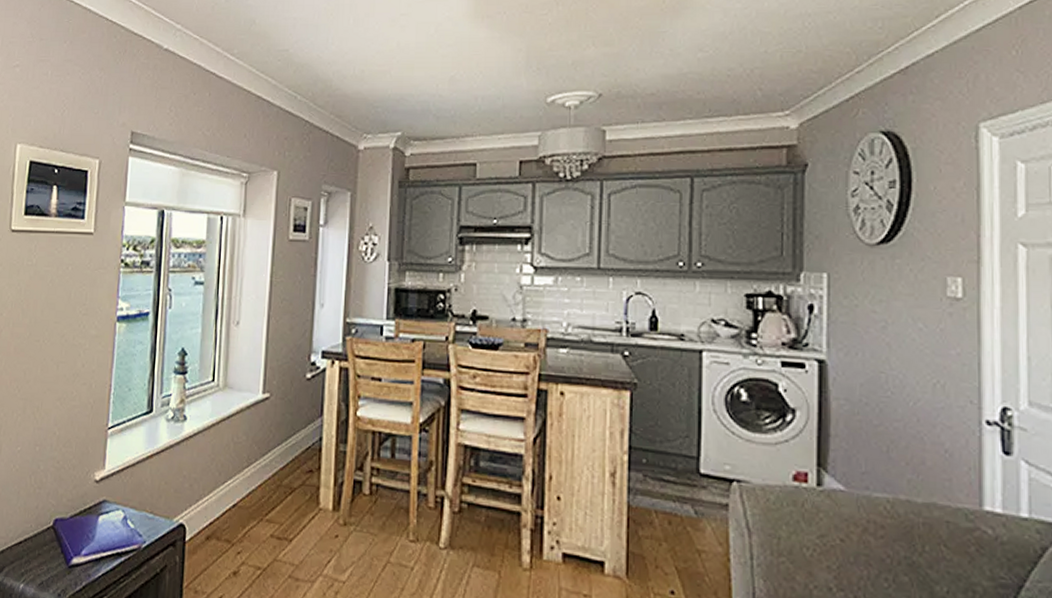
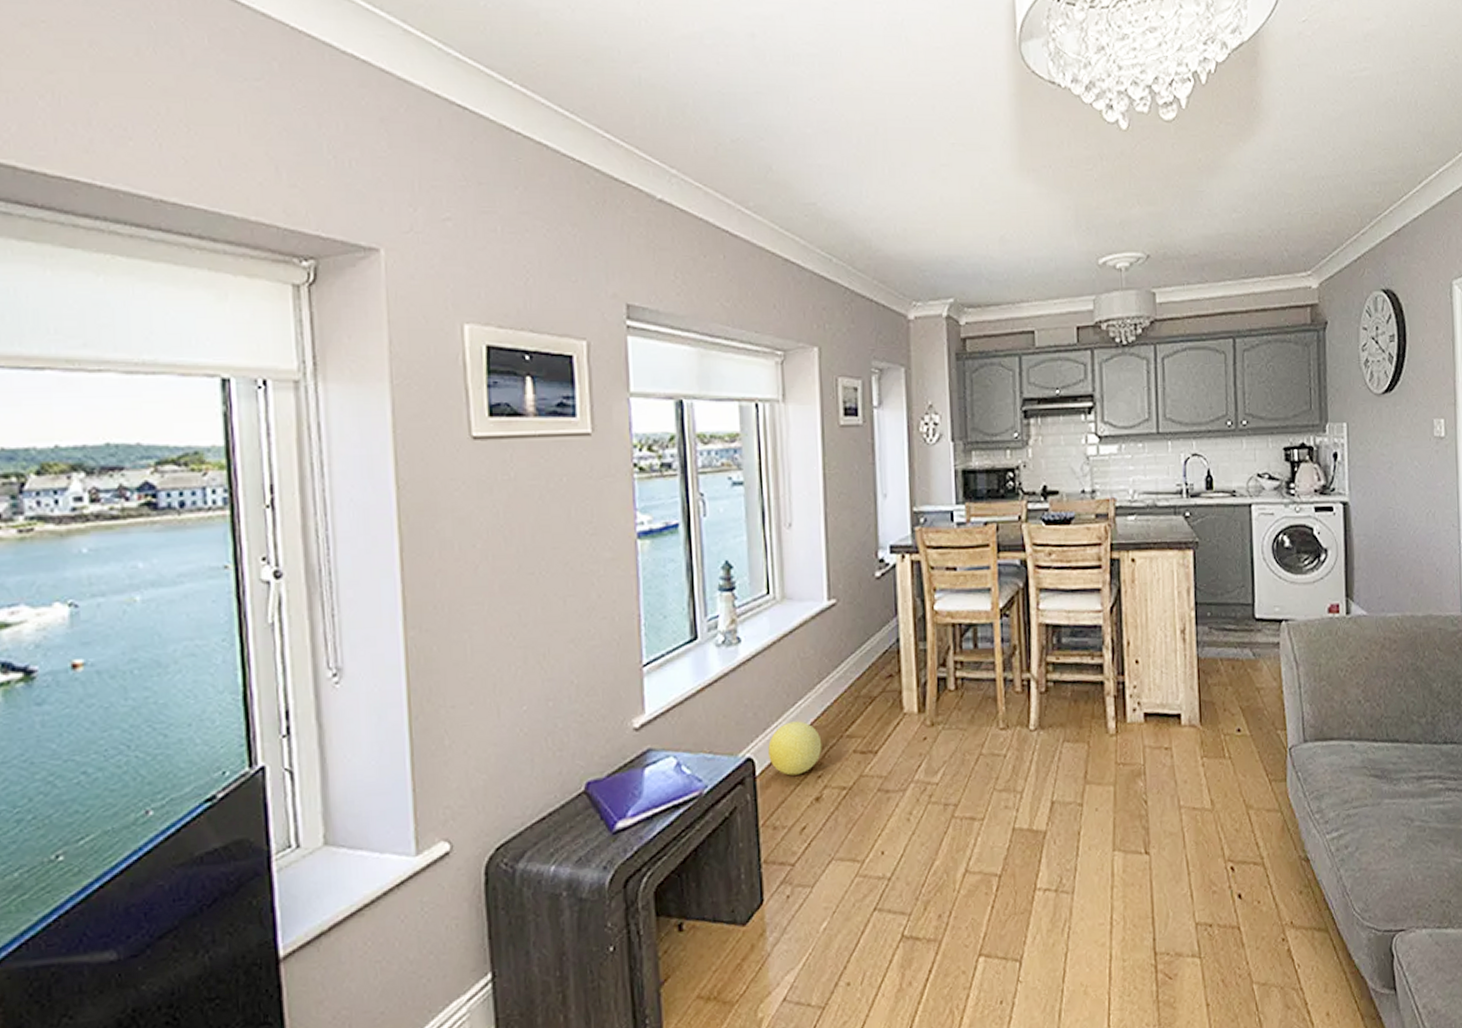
decorative ball: none [198,498,244,548] -> present [768,721,822,776]

